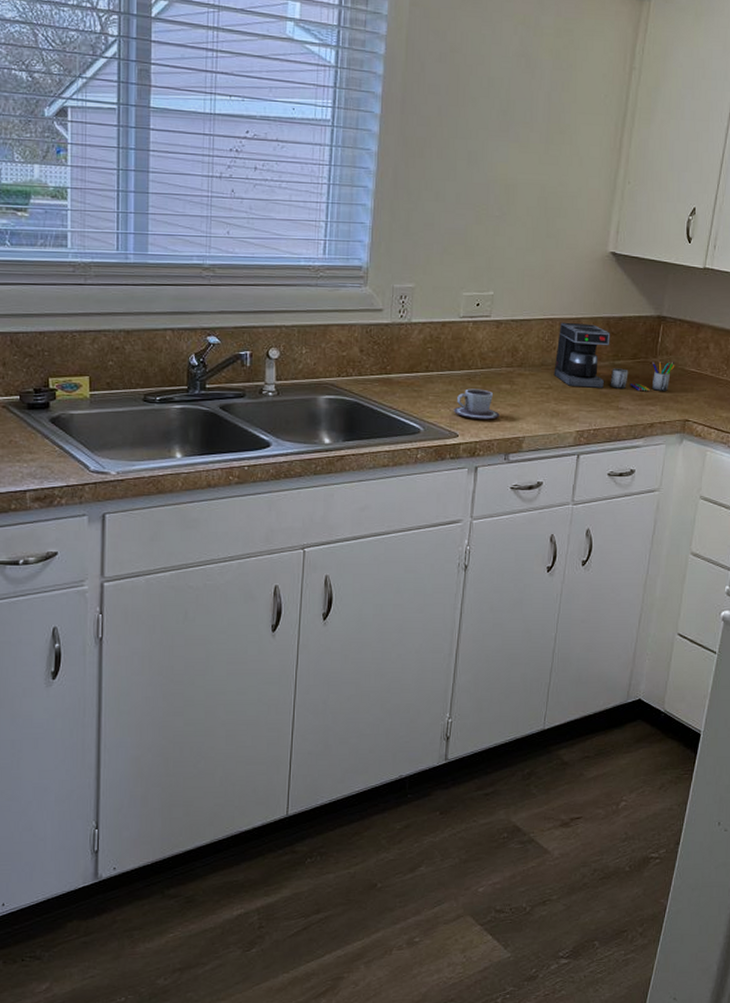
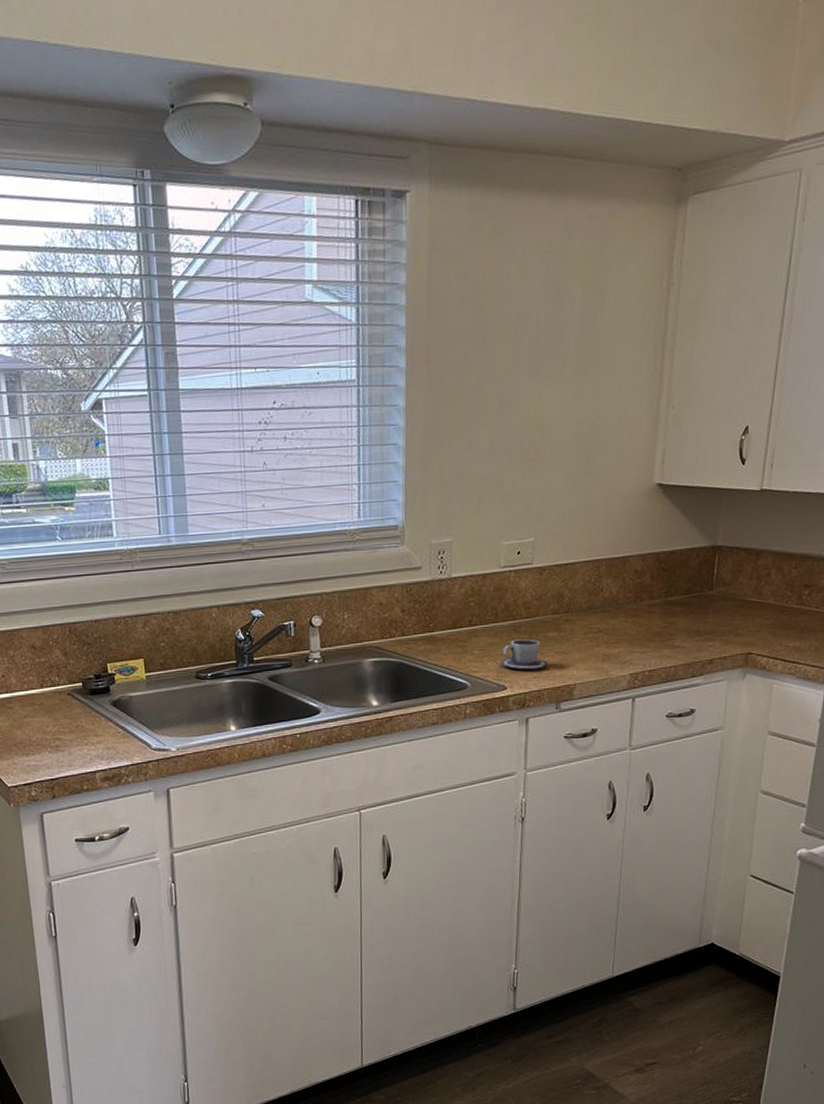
coffee maker: present [553,322,675,392] -> none [602,561,734,629]

